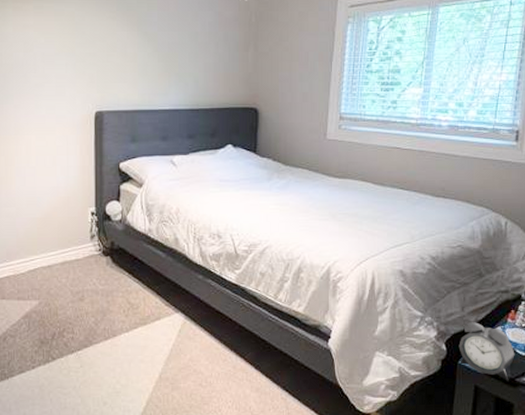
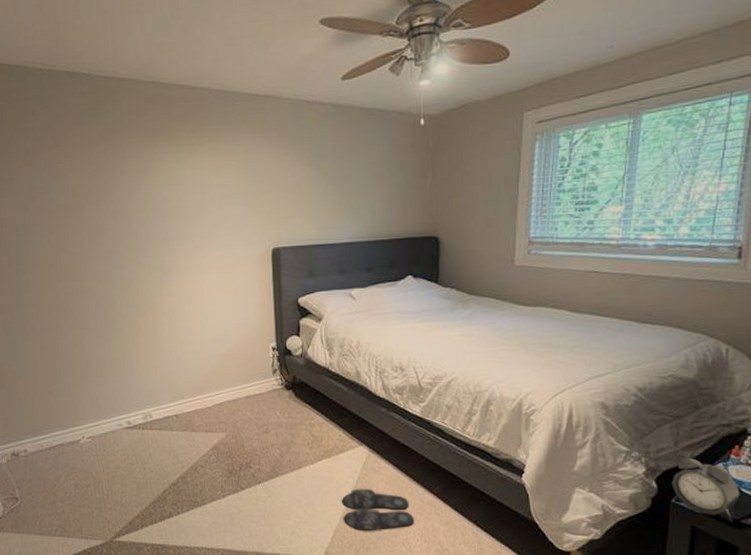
slippers: none [156,356,226,399] -> present [342,488,414,531]

